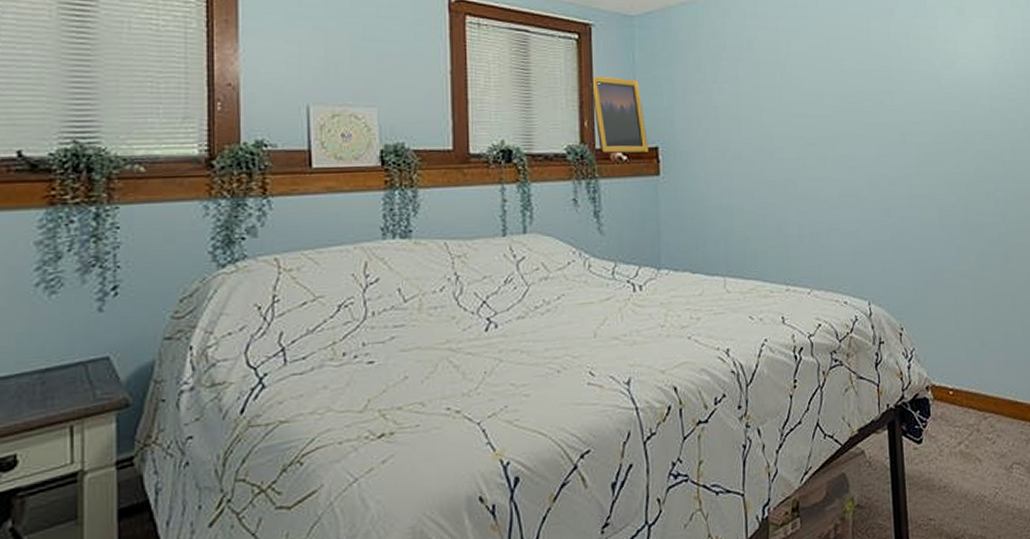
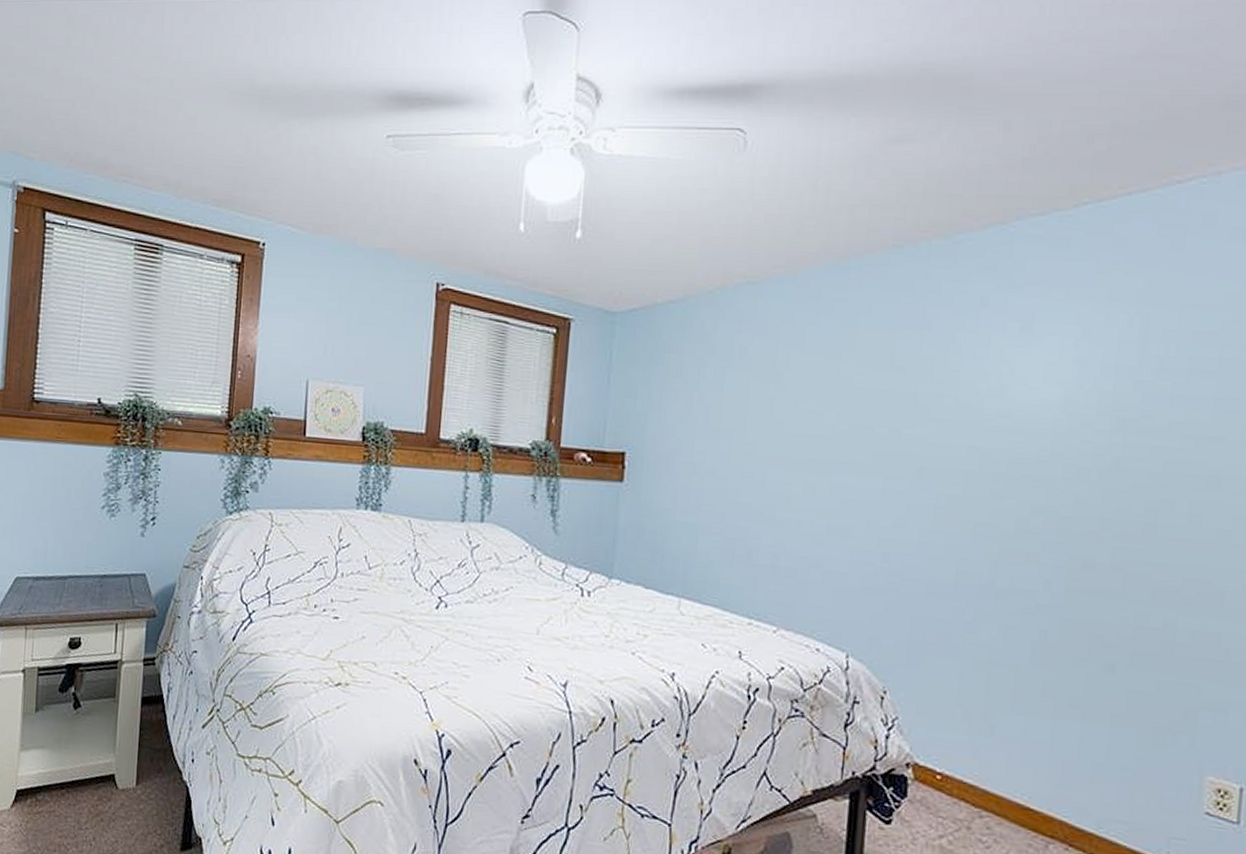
picture frame: present [590,75,648,154] -> none [562,371,615,458]

